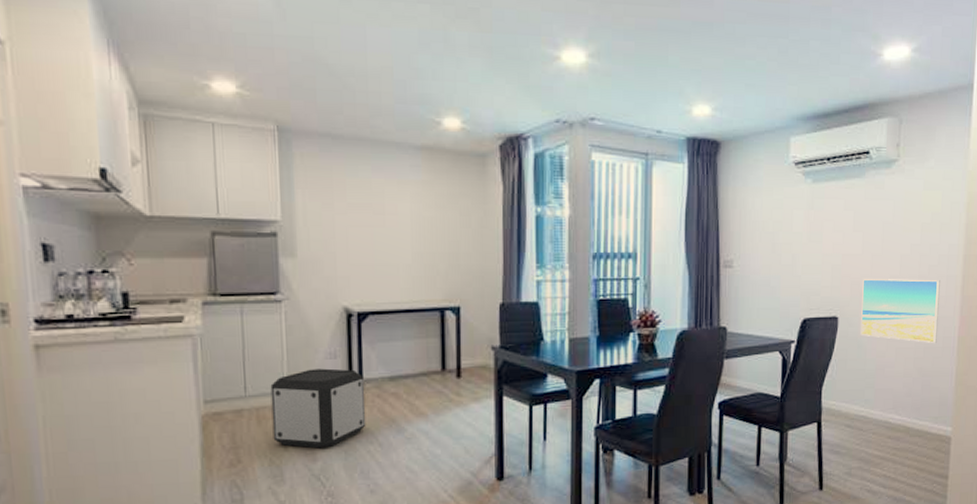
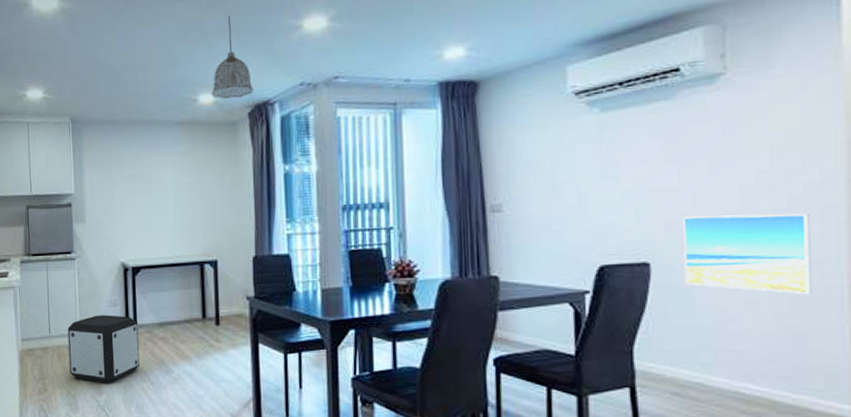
pendant lamp: none [459,31,506,127] -> present [212,16,254,99]

